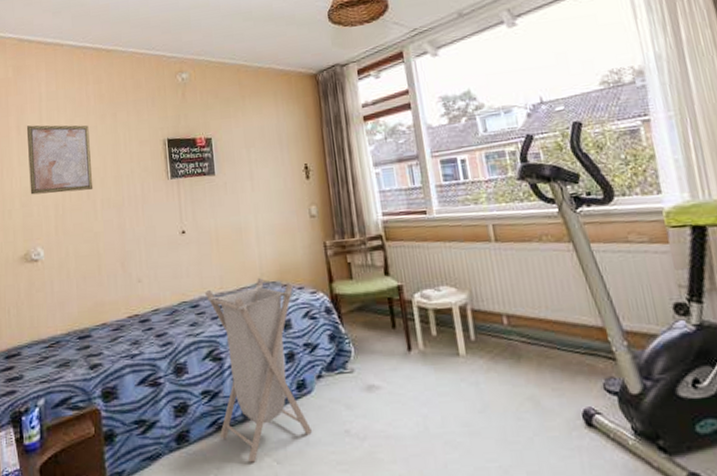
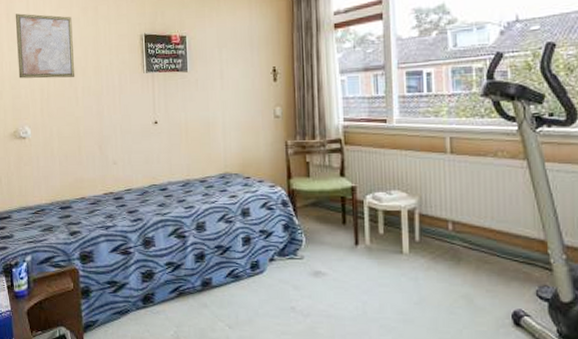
laundry hamper: present [205,277,312,463] -> none [173,168,261,325]

